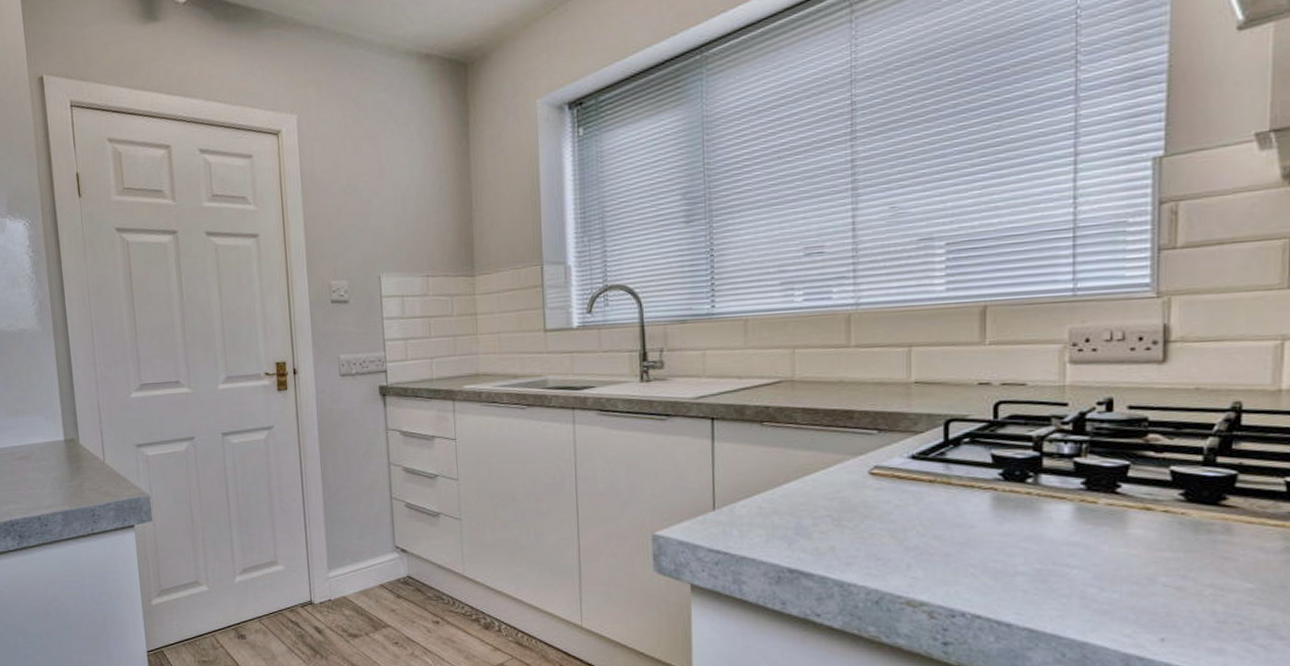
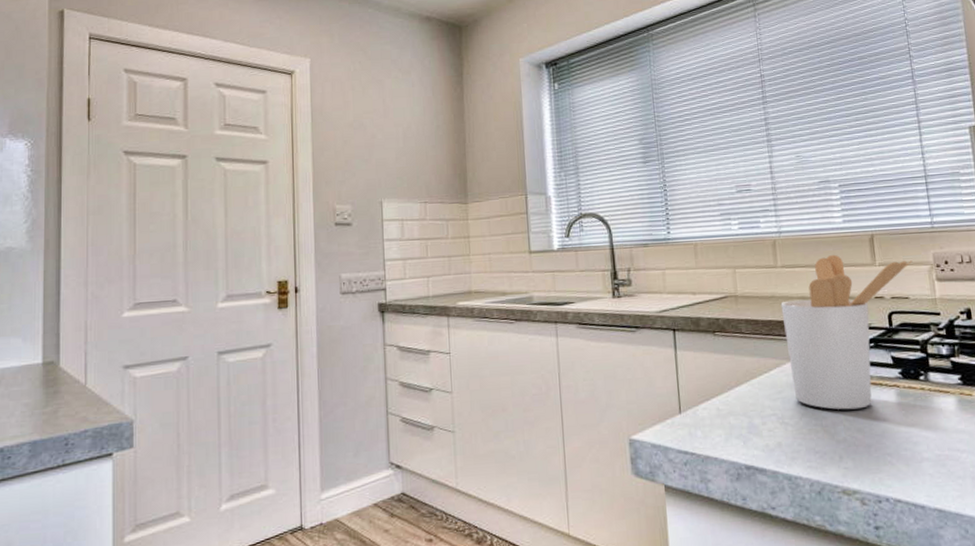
utensil holder: none [850,330,1039,514] -> present [781,254,913,410]

